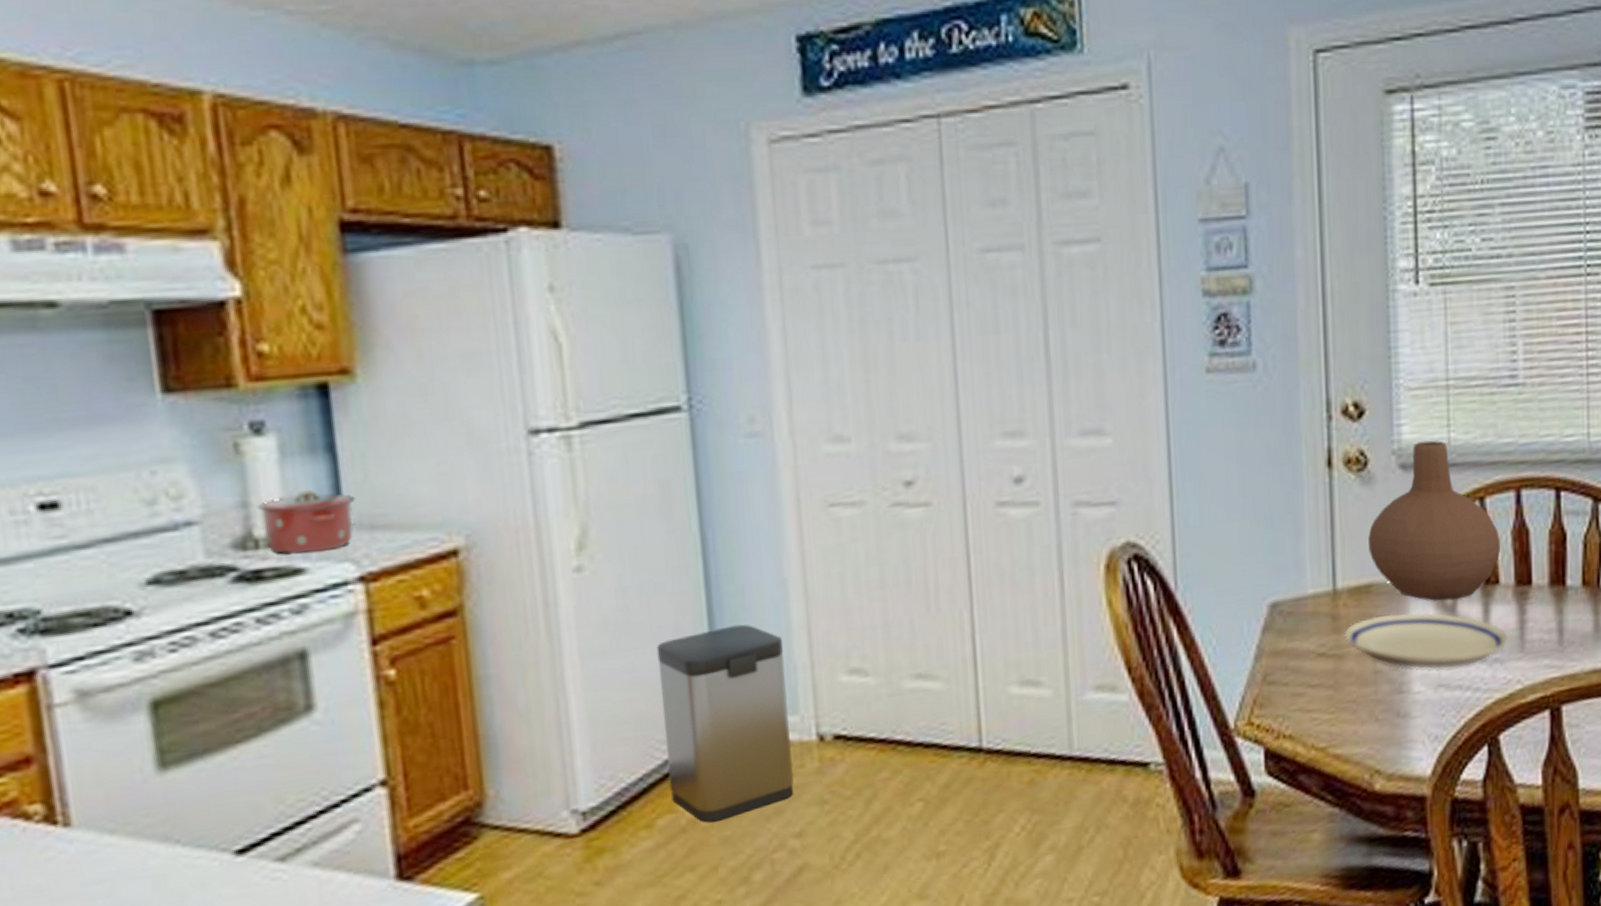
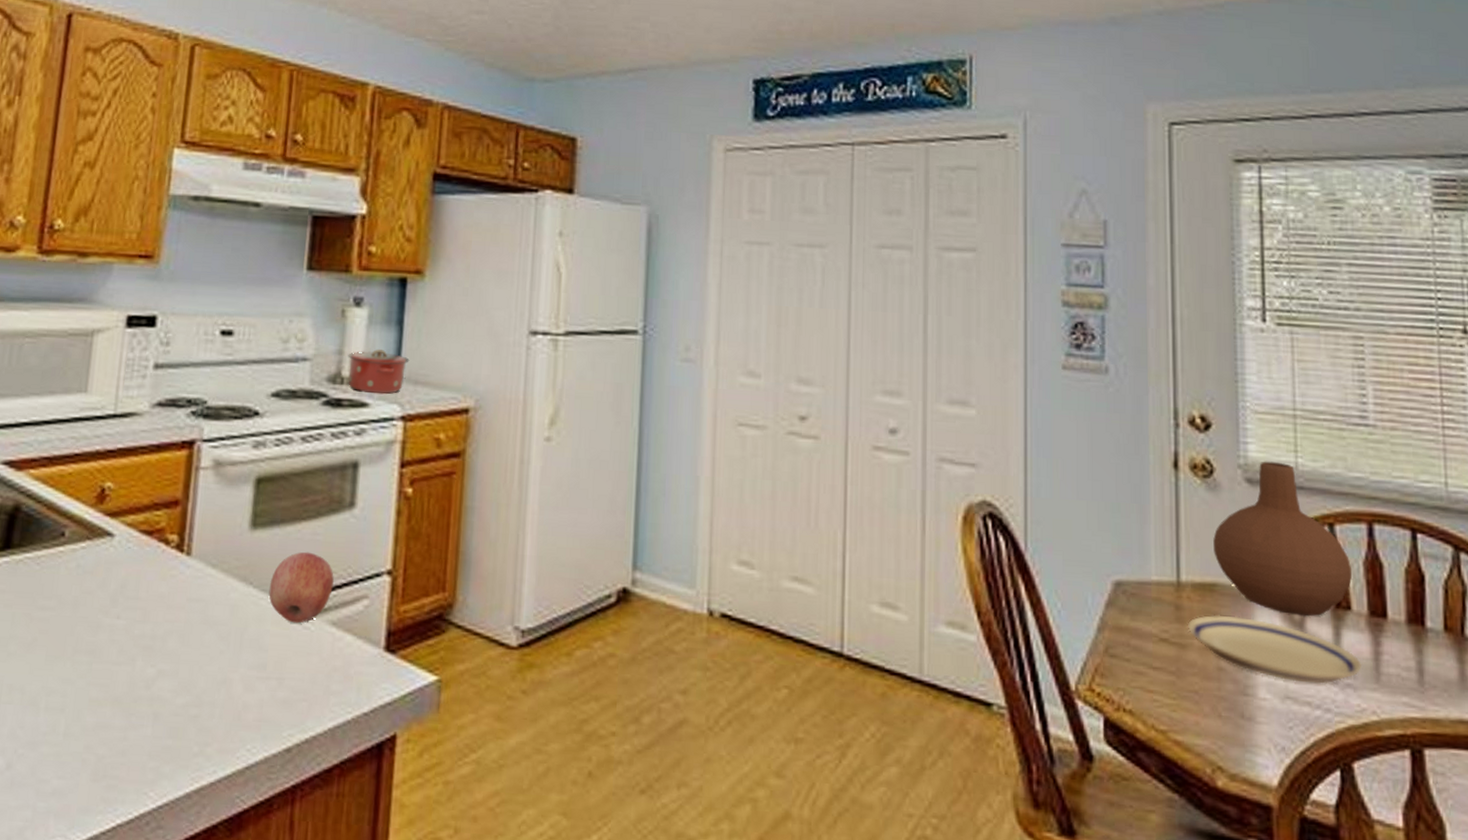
fruit: none [206,782,305,878] -> present [268,551,334,624]
pedal bin: present [656,624,794,823] -> none [588,505,691,664]

